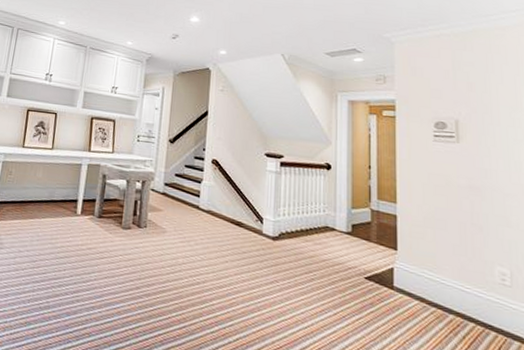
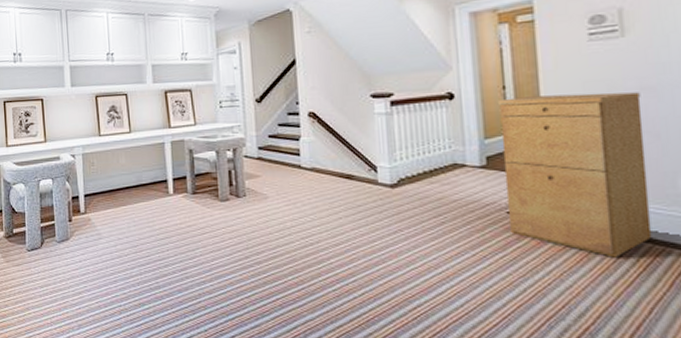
filing cabinet: none [363,176,475,333] -> present [497,92,652,258]

